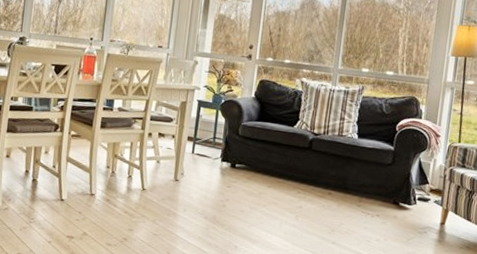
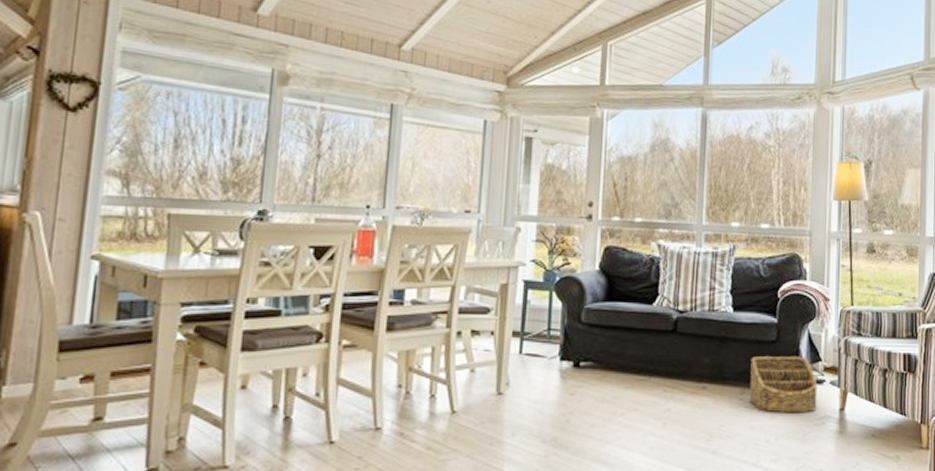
basket: none [365,174,424,222] -> present [749,355,818,413]

